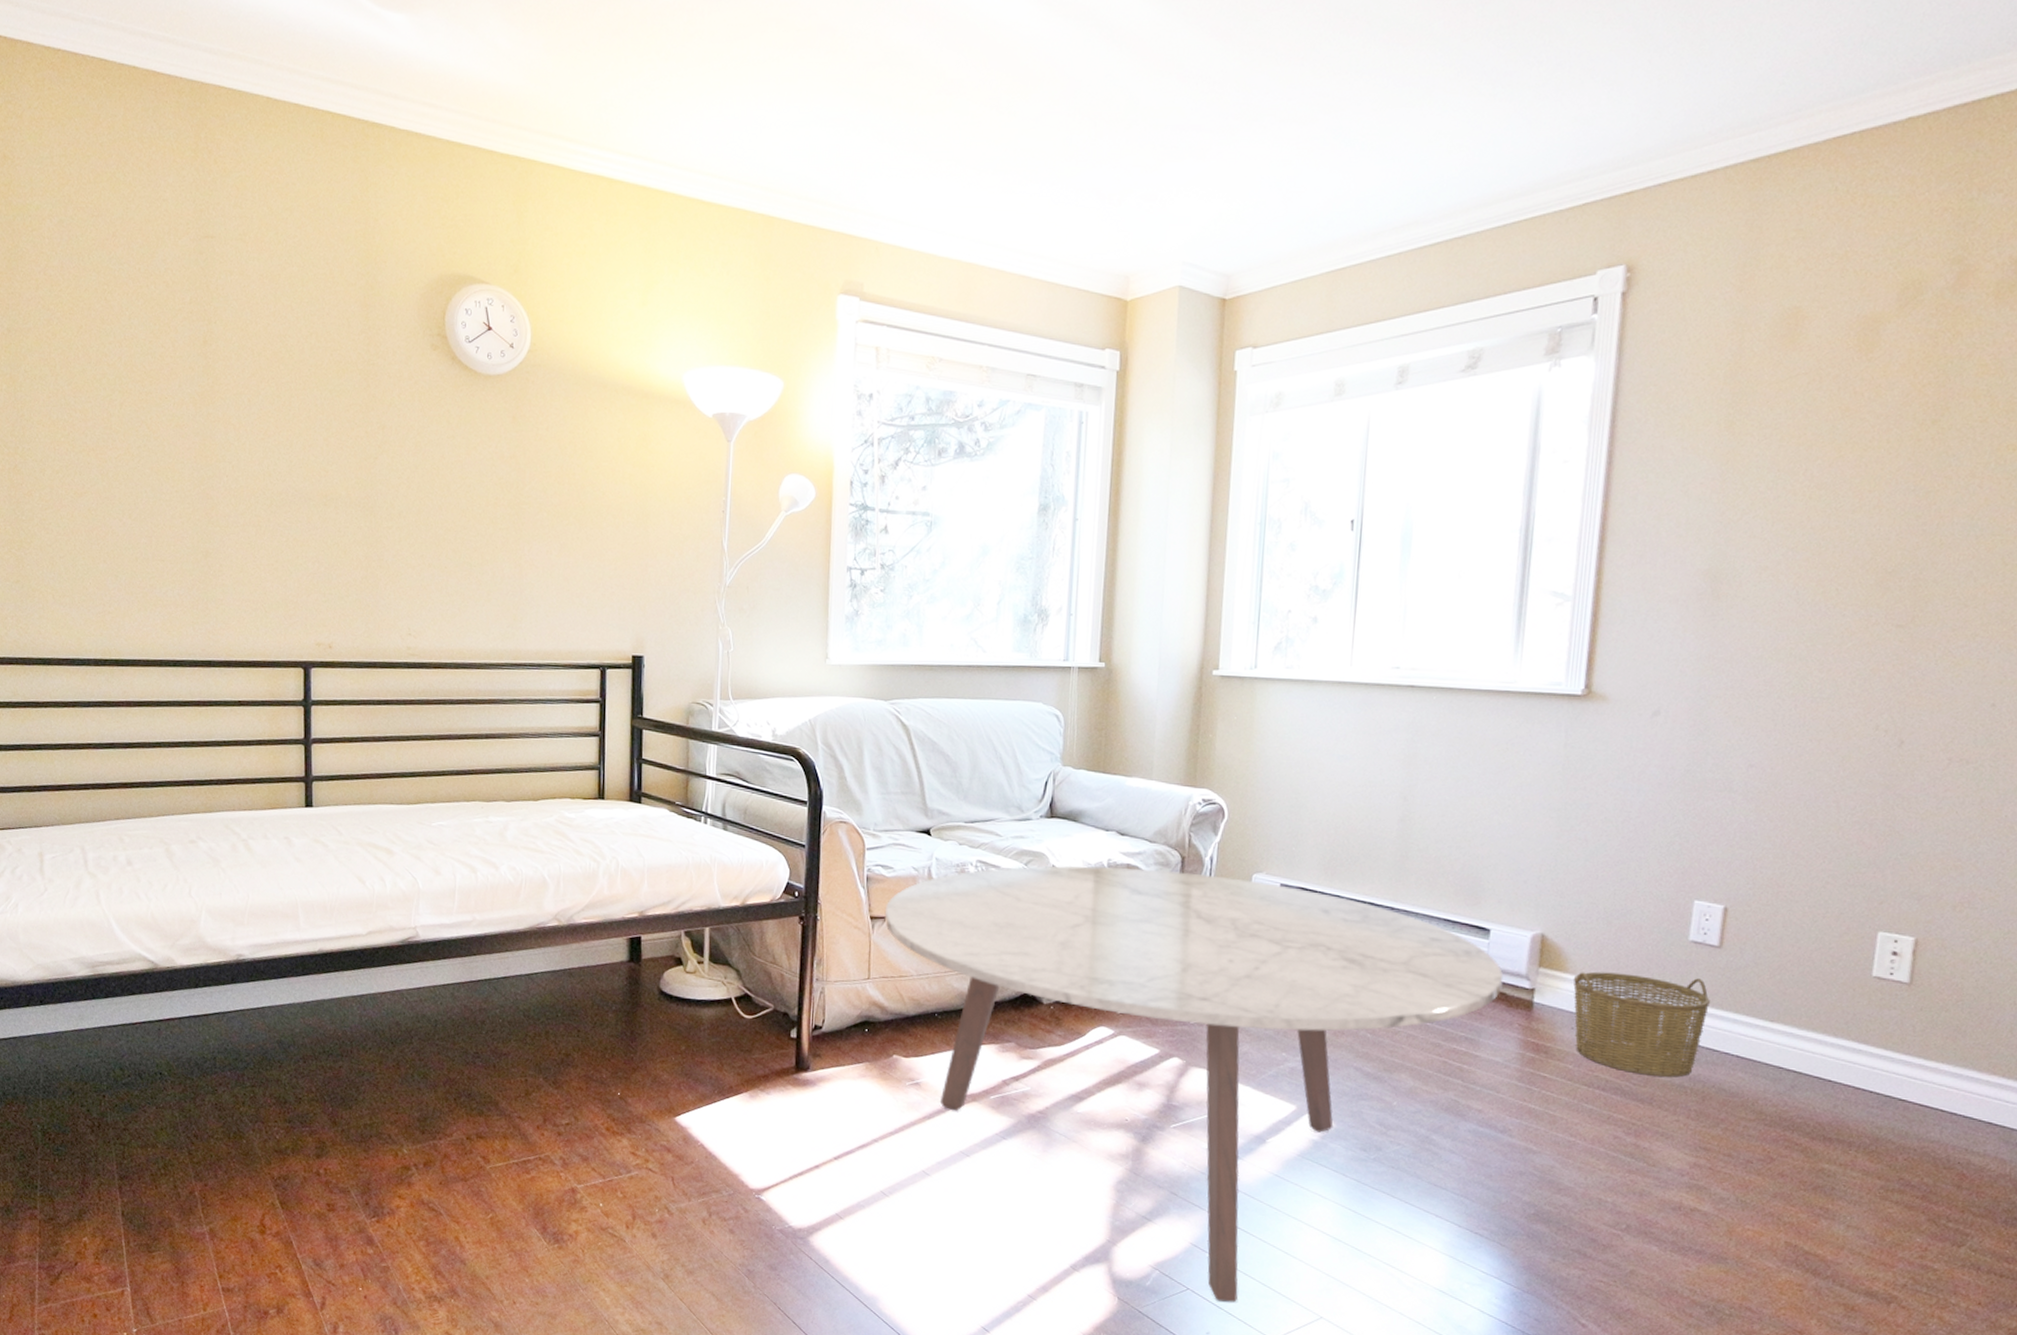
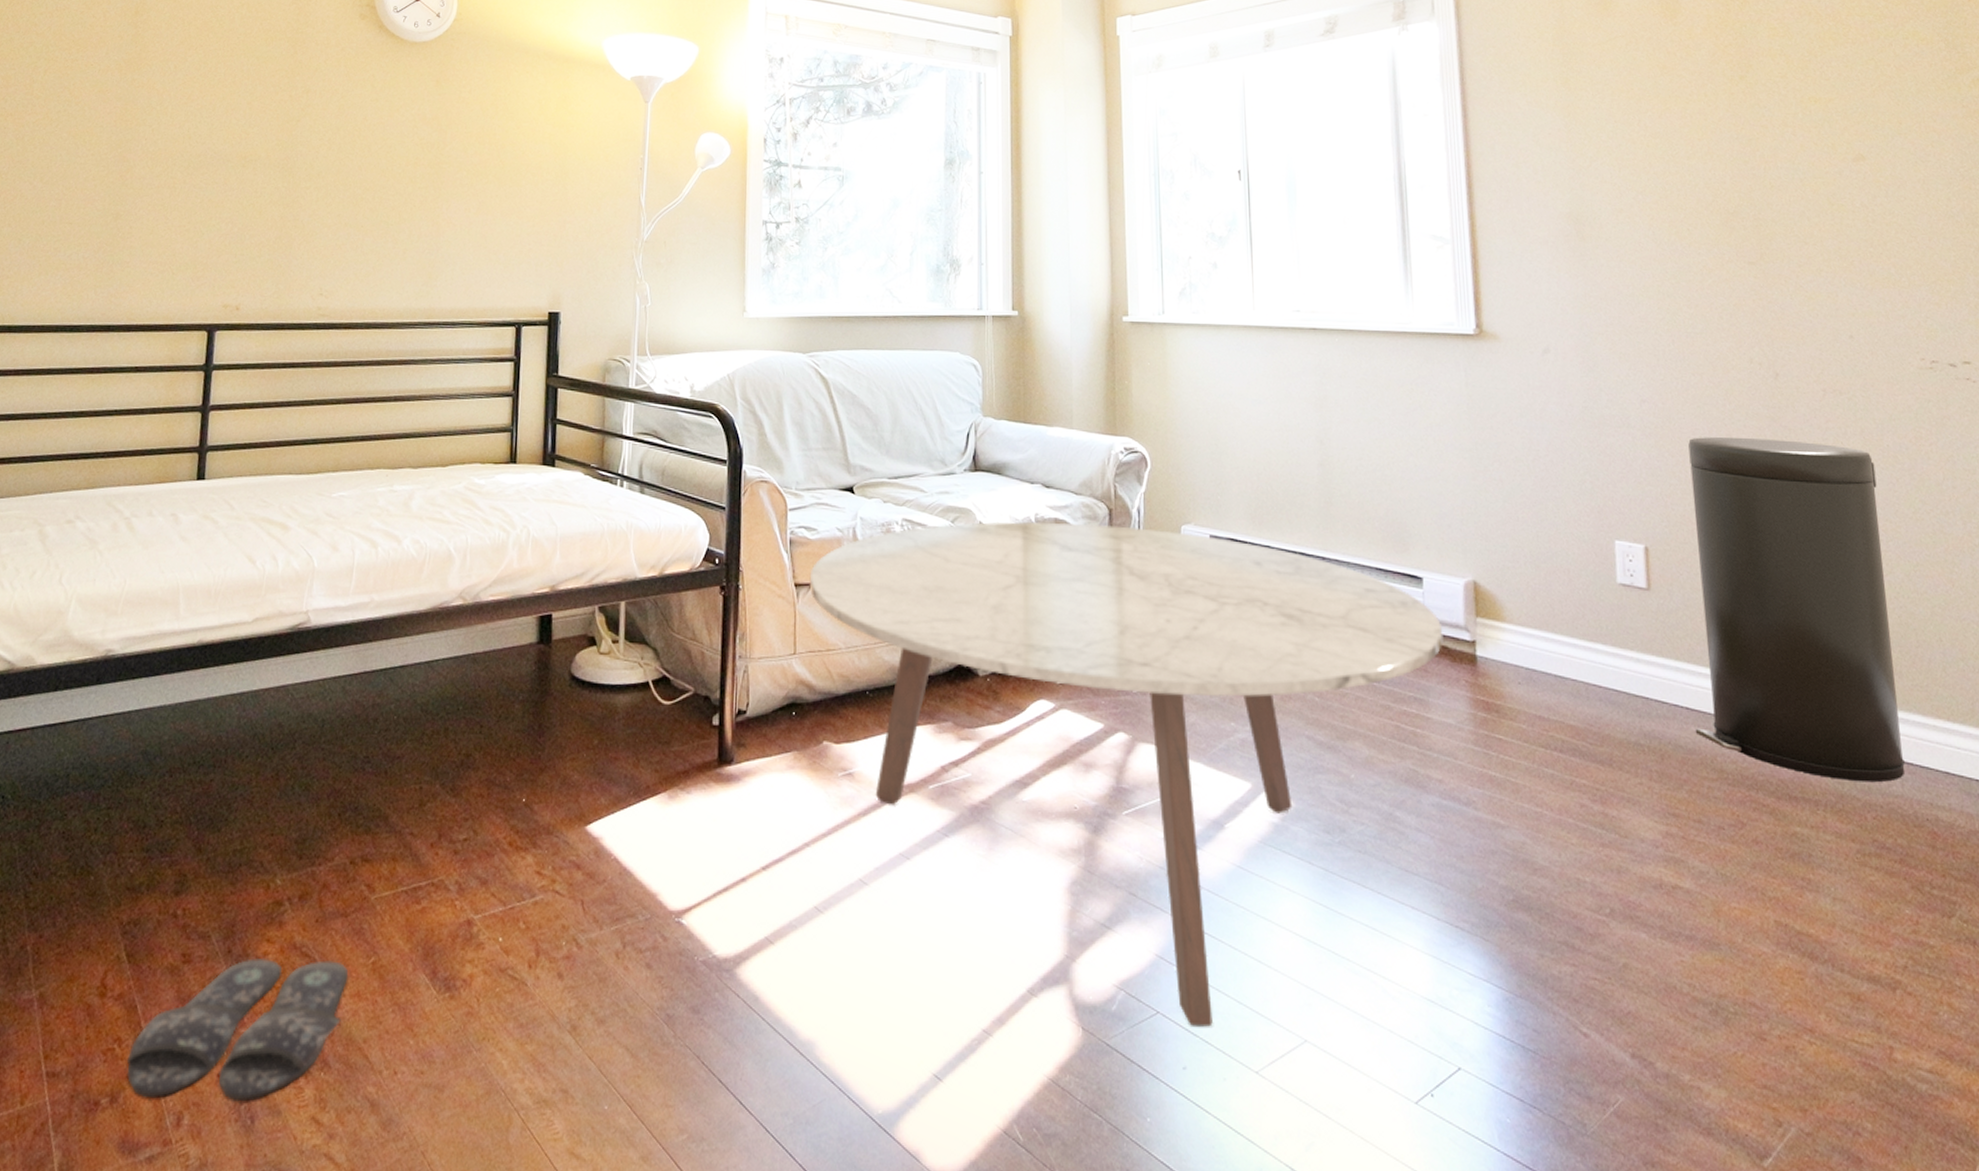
slippers: none [287,1210,469,1318] -> present [126,957,348,1102]
basket: present [1573,971,1710,1077] -> none [1511,620,1649,734]
pedal bin: none [1741,803,1987,1129] -> present [1688,436,1905,782]

